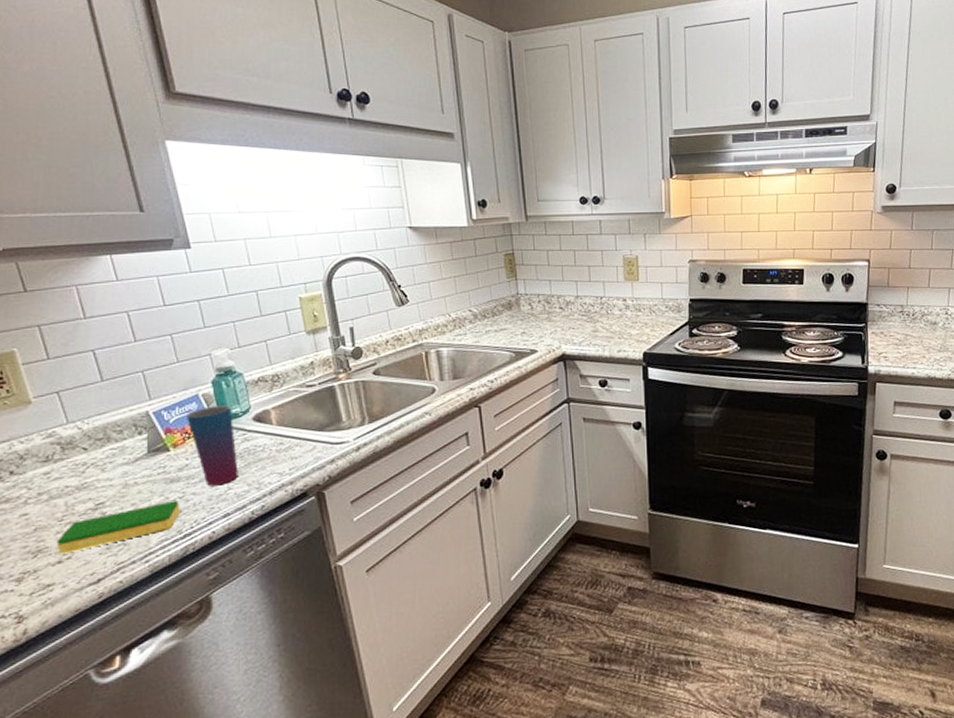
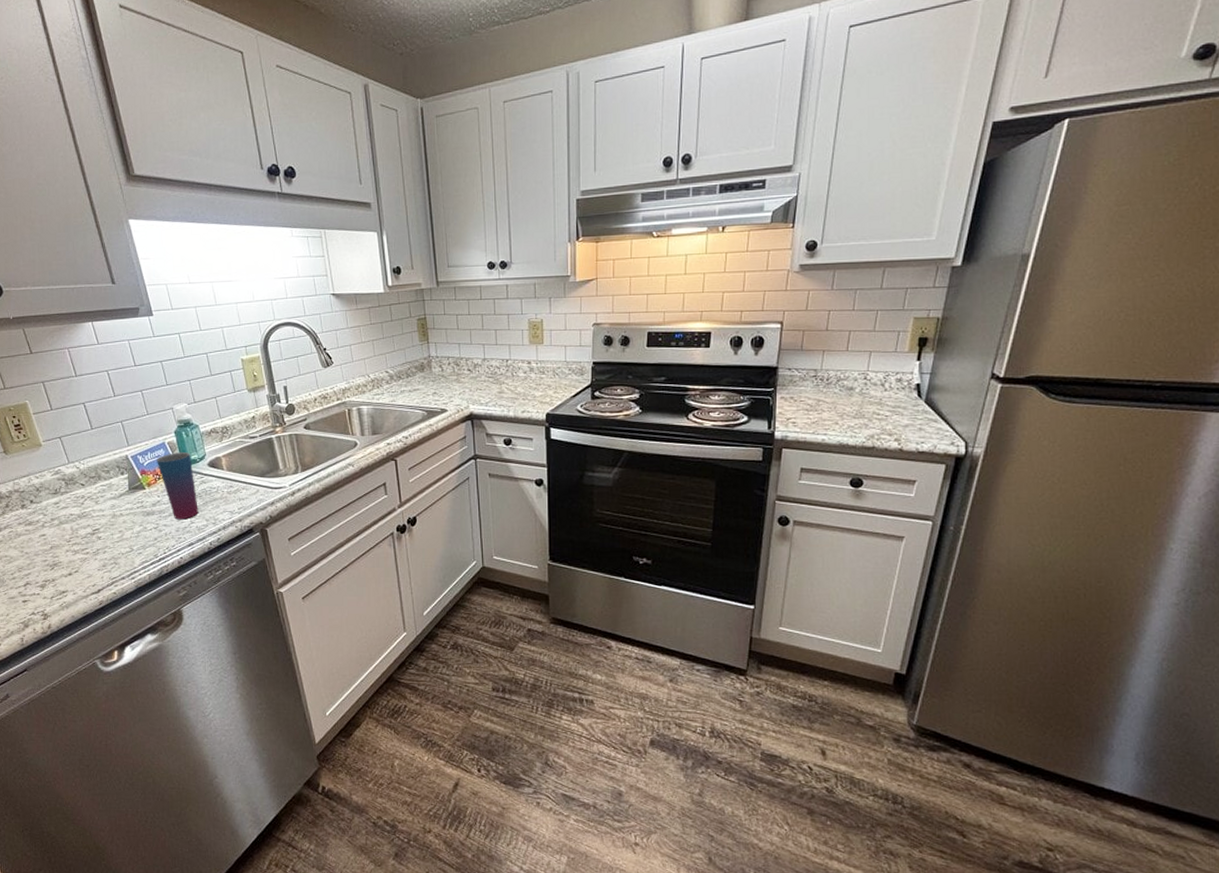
dish sponge: present [56,501,180,554] -> none [67,530,155,568]

